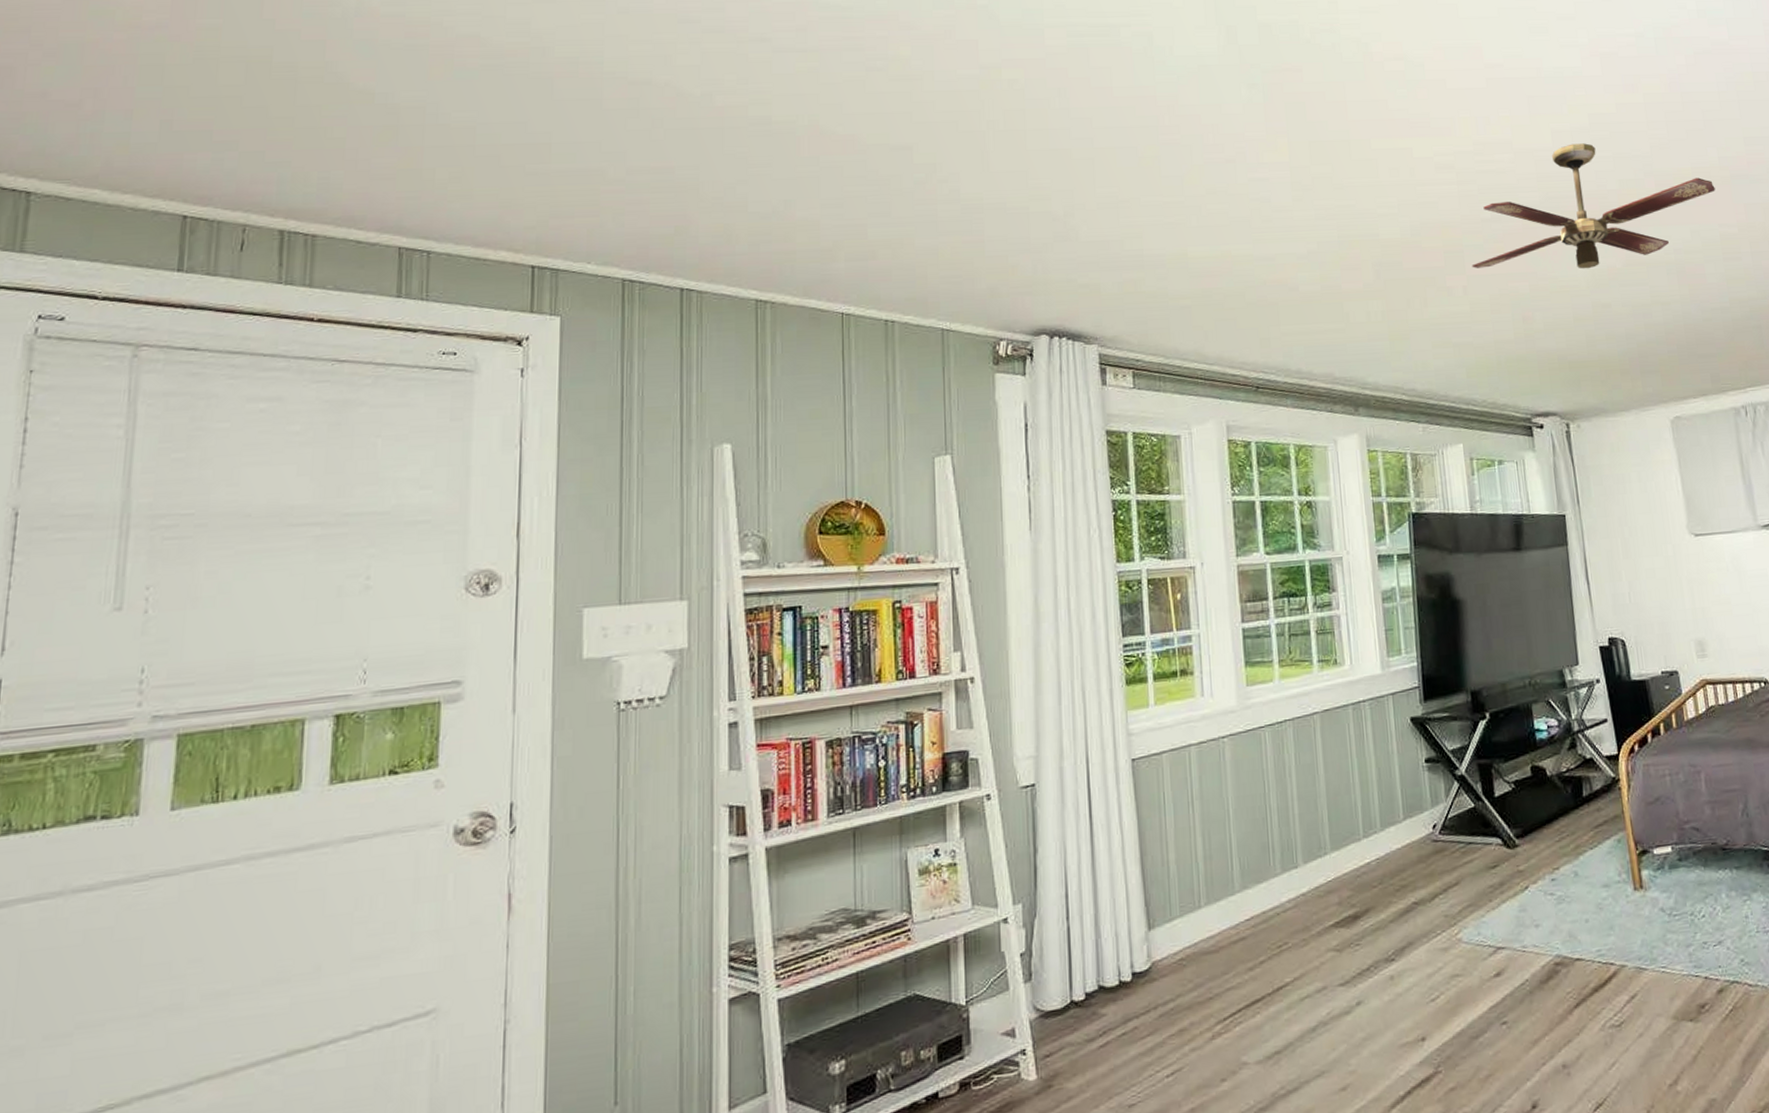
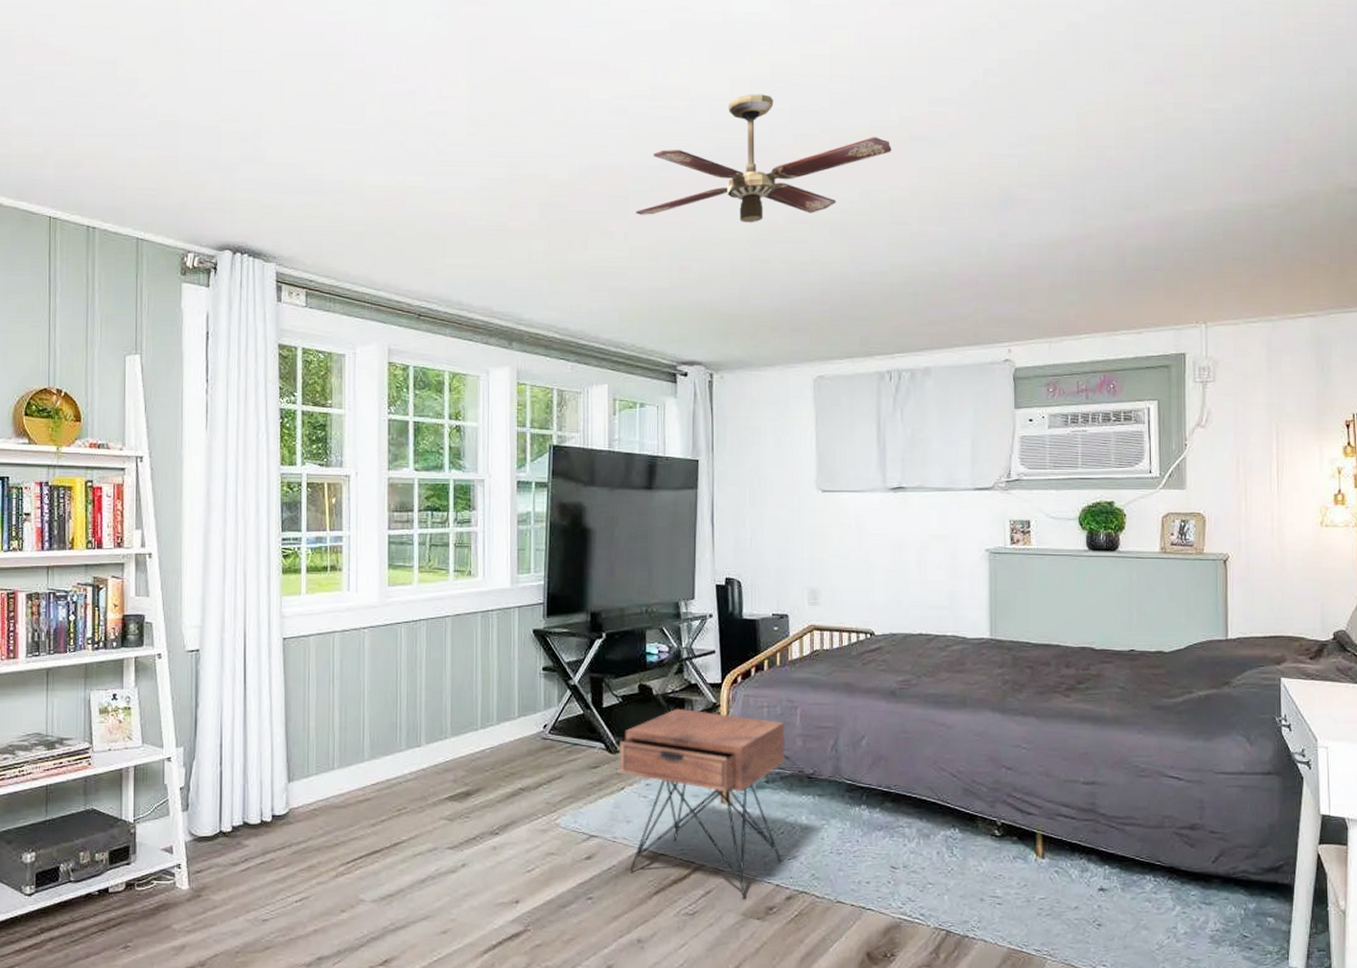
nightstand: none [1516,788,1707,998] -> present [618,708,786,898]

